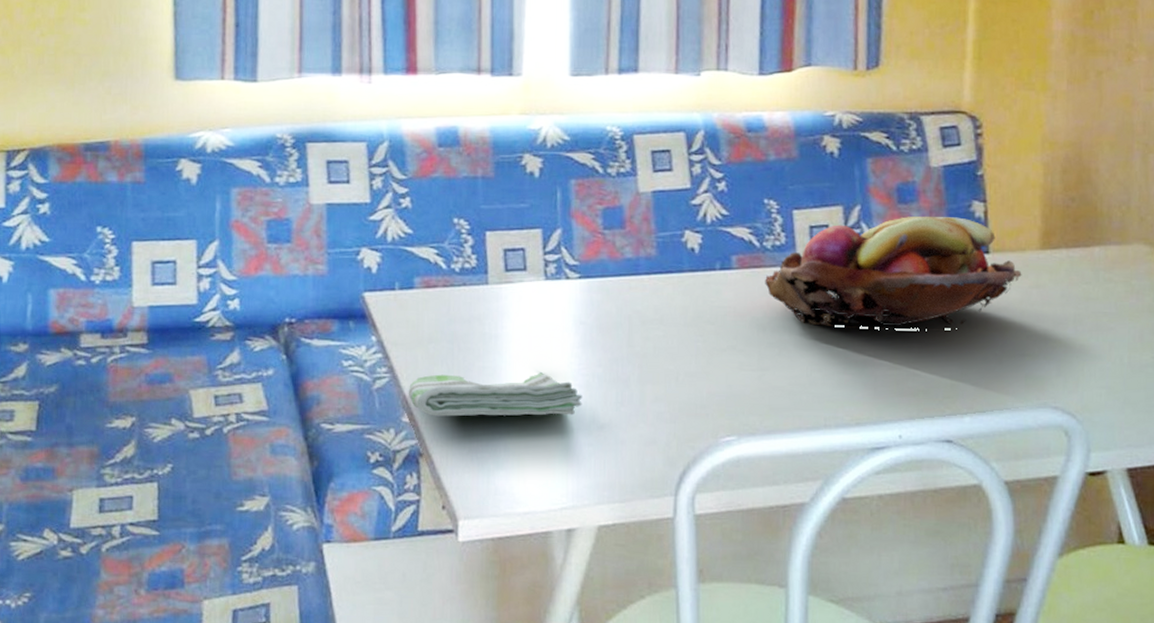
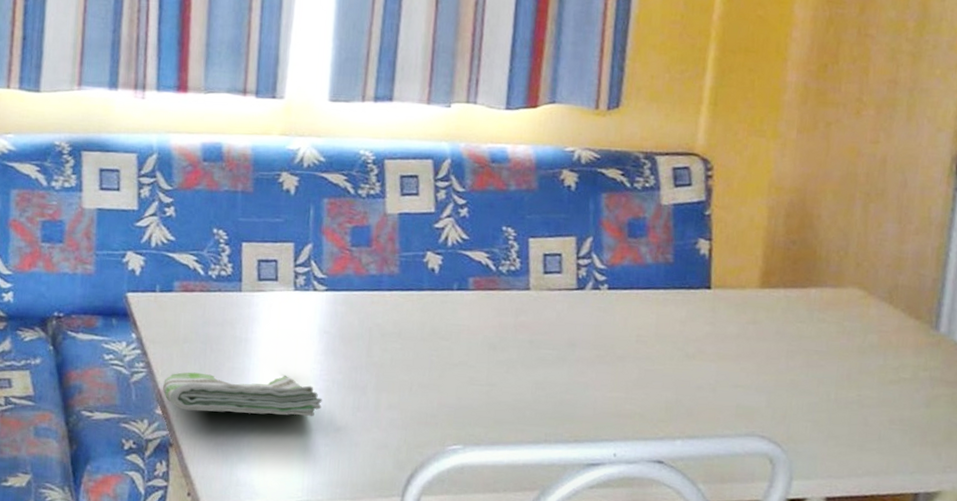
fruit basket: present [765,216,1022,330] -> none [498,250,741,359]

